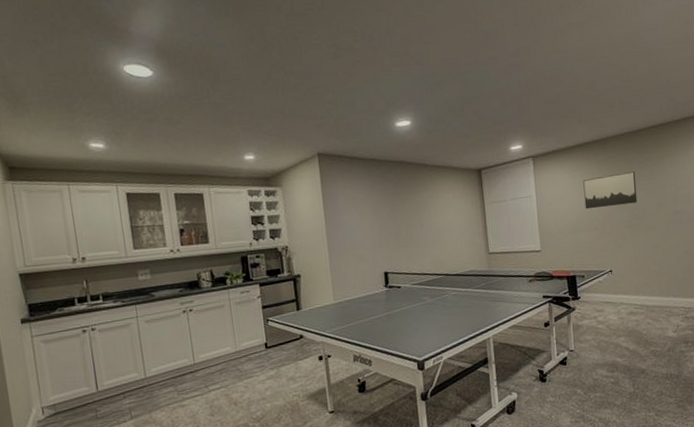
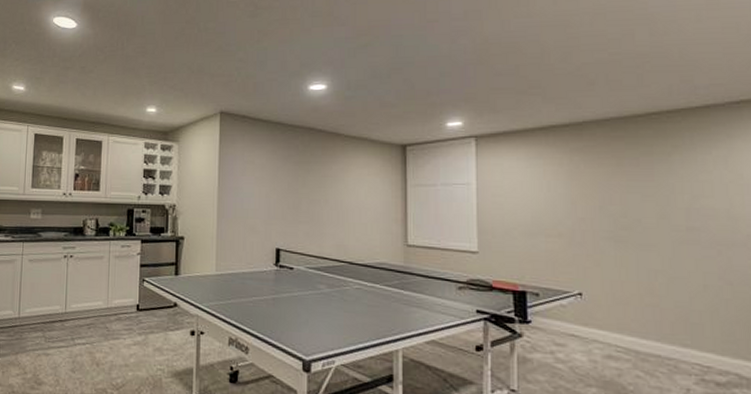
wall art: present [583,171,638,210] -> none [545,168,627,209]

